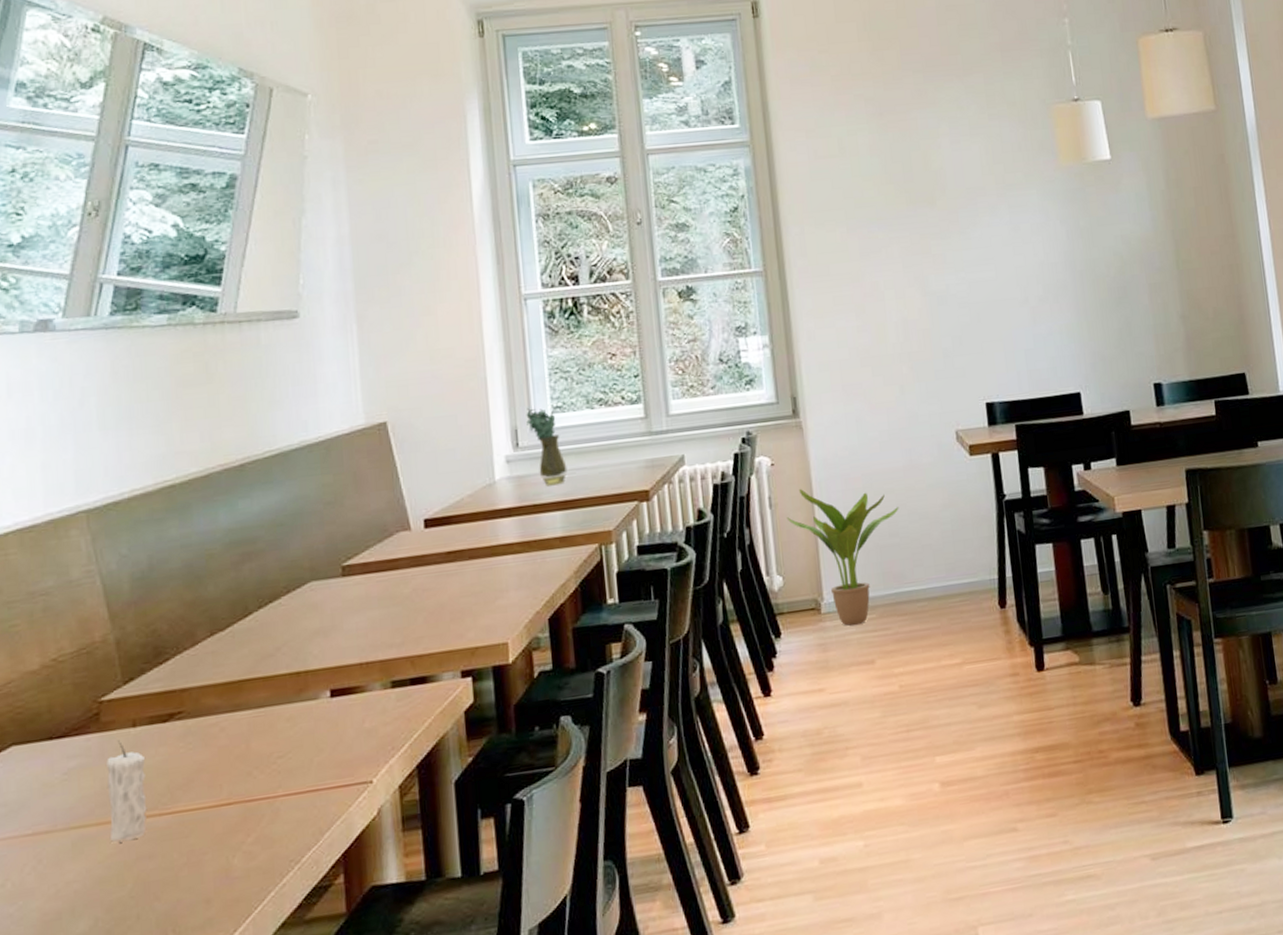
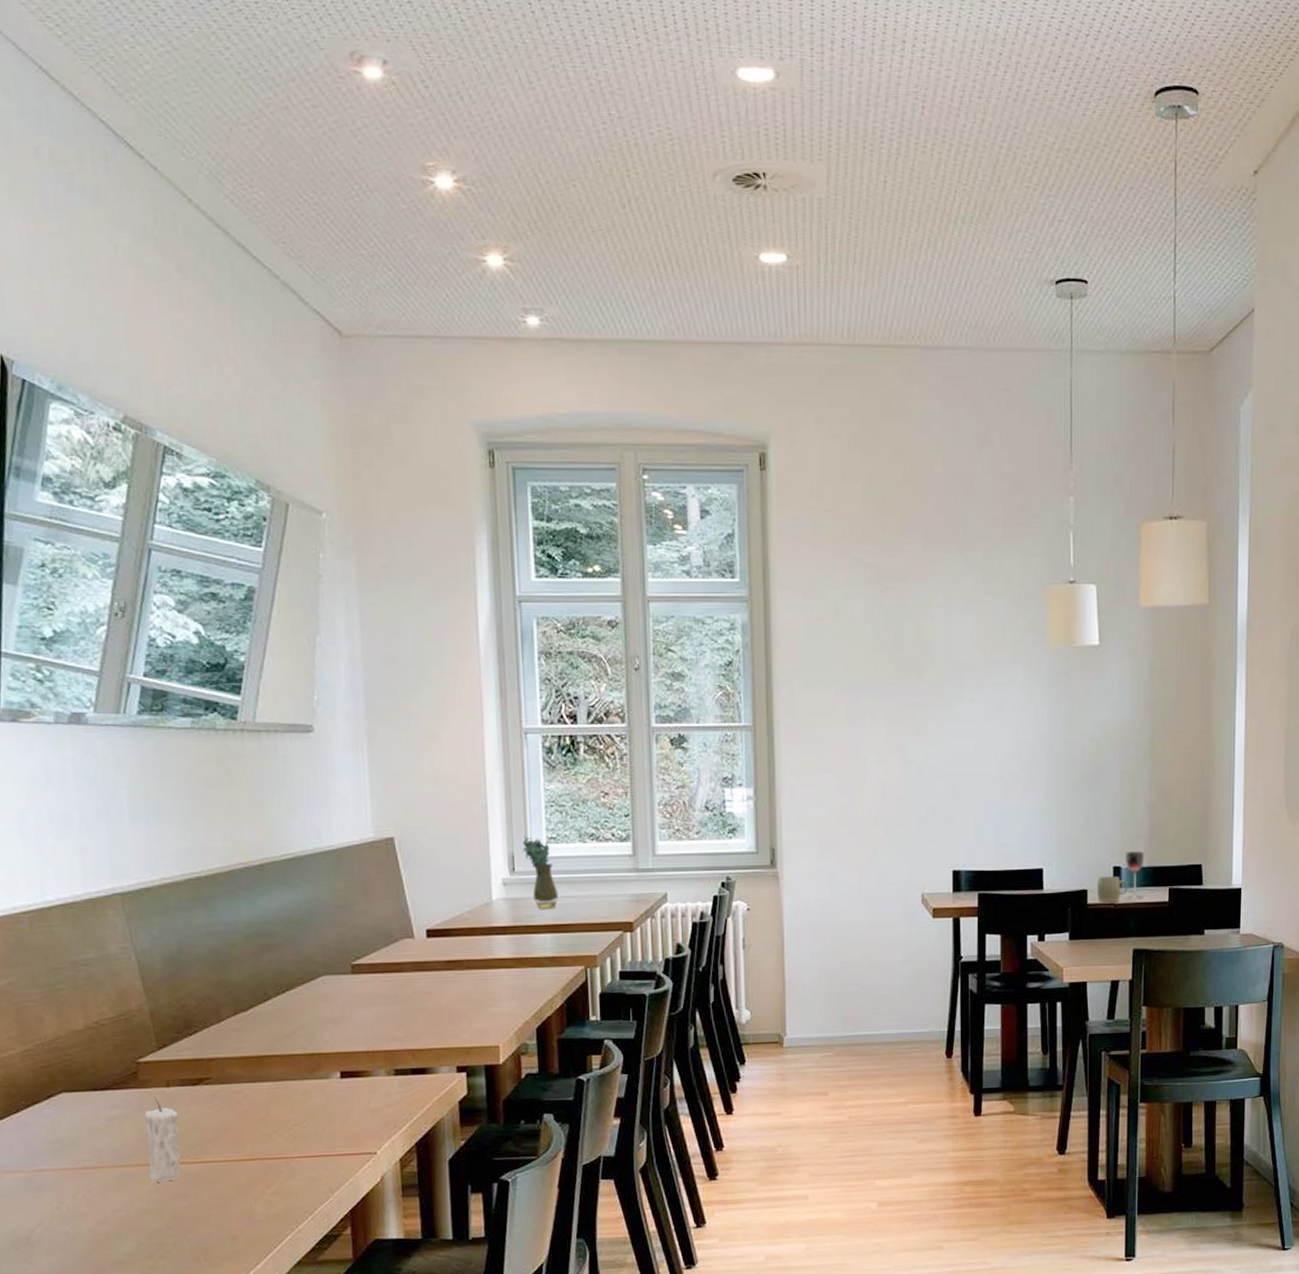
potted plant: present [786,488,899,626] -> none [758,933,862,1060]
mug: none [1138,393,1172,423] -> present [1096,876,1128,903]
wineglass: none [1164,365,1189,416] -> present [1125,851,1145,899]

